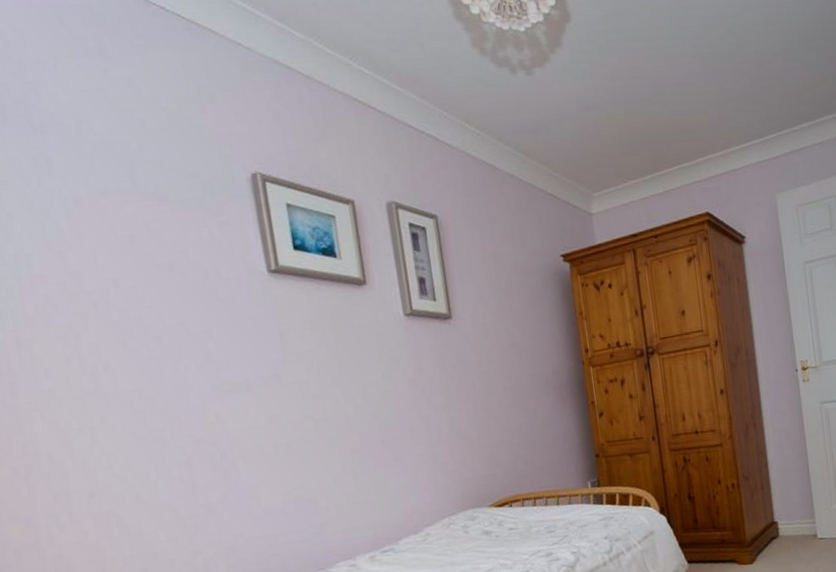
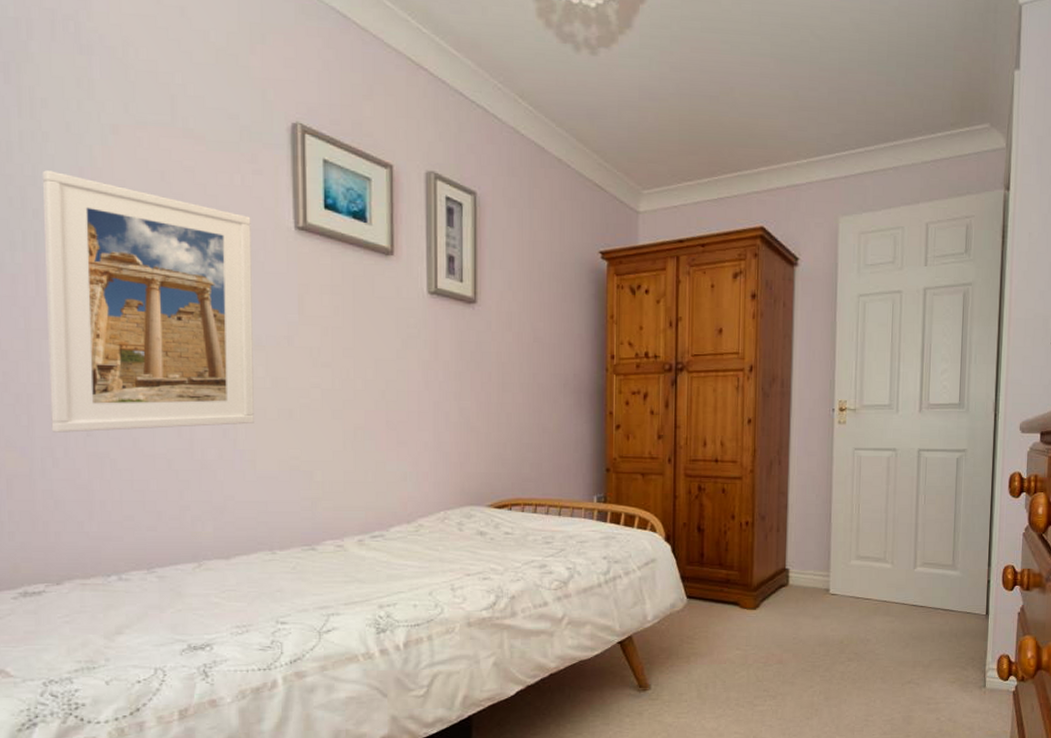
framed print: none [12,248,253,499] -> present [43,170,254,433]

